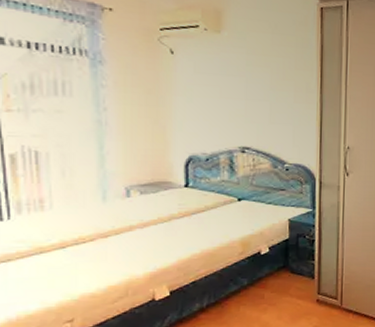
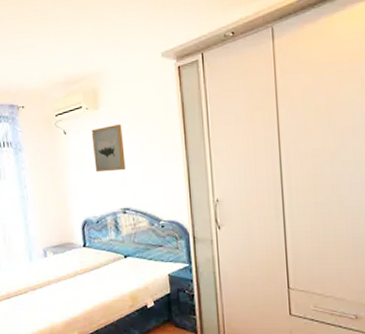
wall art: none [209,53,250,106] -> present [91,124,126,173]

